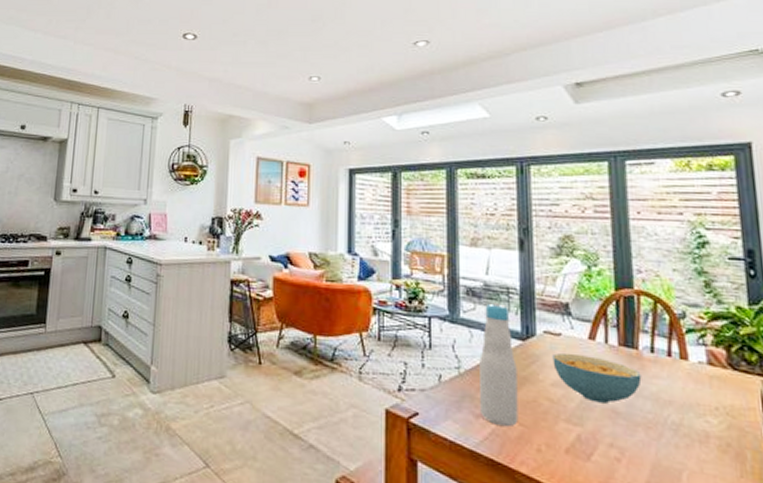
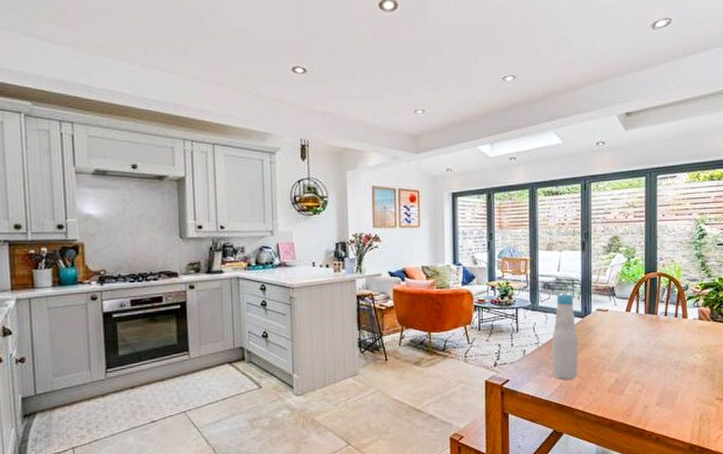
cereal bowl: present [552,352,642,404] -> none [602,323,658,355]

